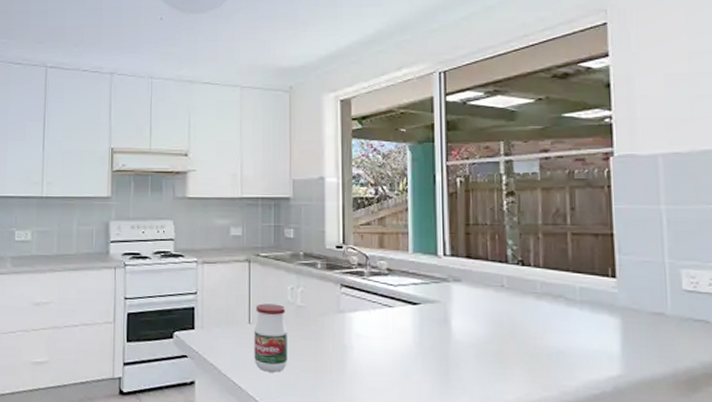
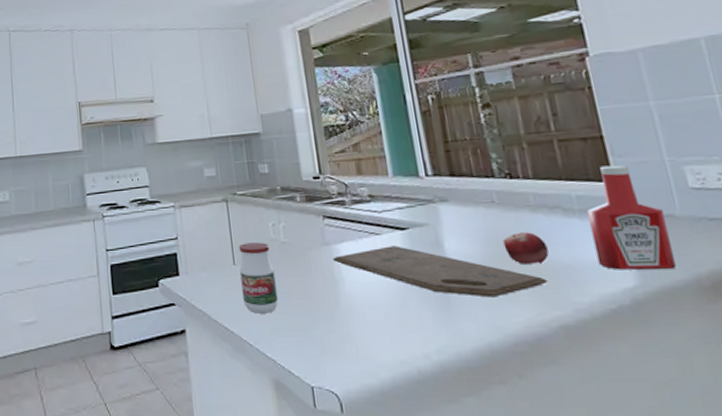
cutting board: none [344,319,542,375] -> present [332,245,549,298]
fruit: none [506,317,547,348] -> present [503,232,549,264]
ketchup bottle: none [587,262,659,362] -> present [587,165,677,270]

